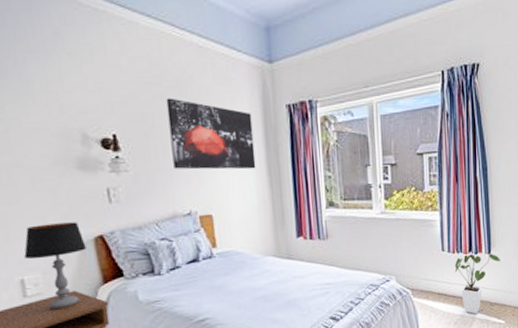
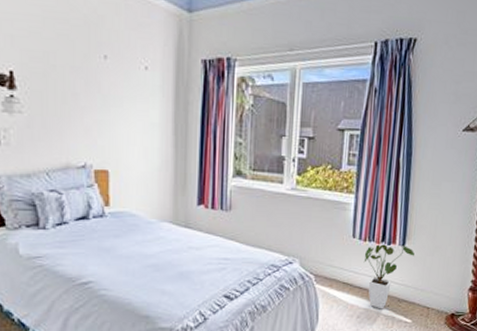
wall art: present [166,98,256,170] -> none [72,37,163,126]

